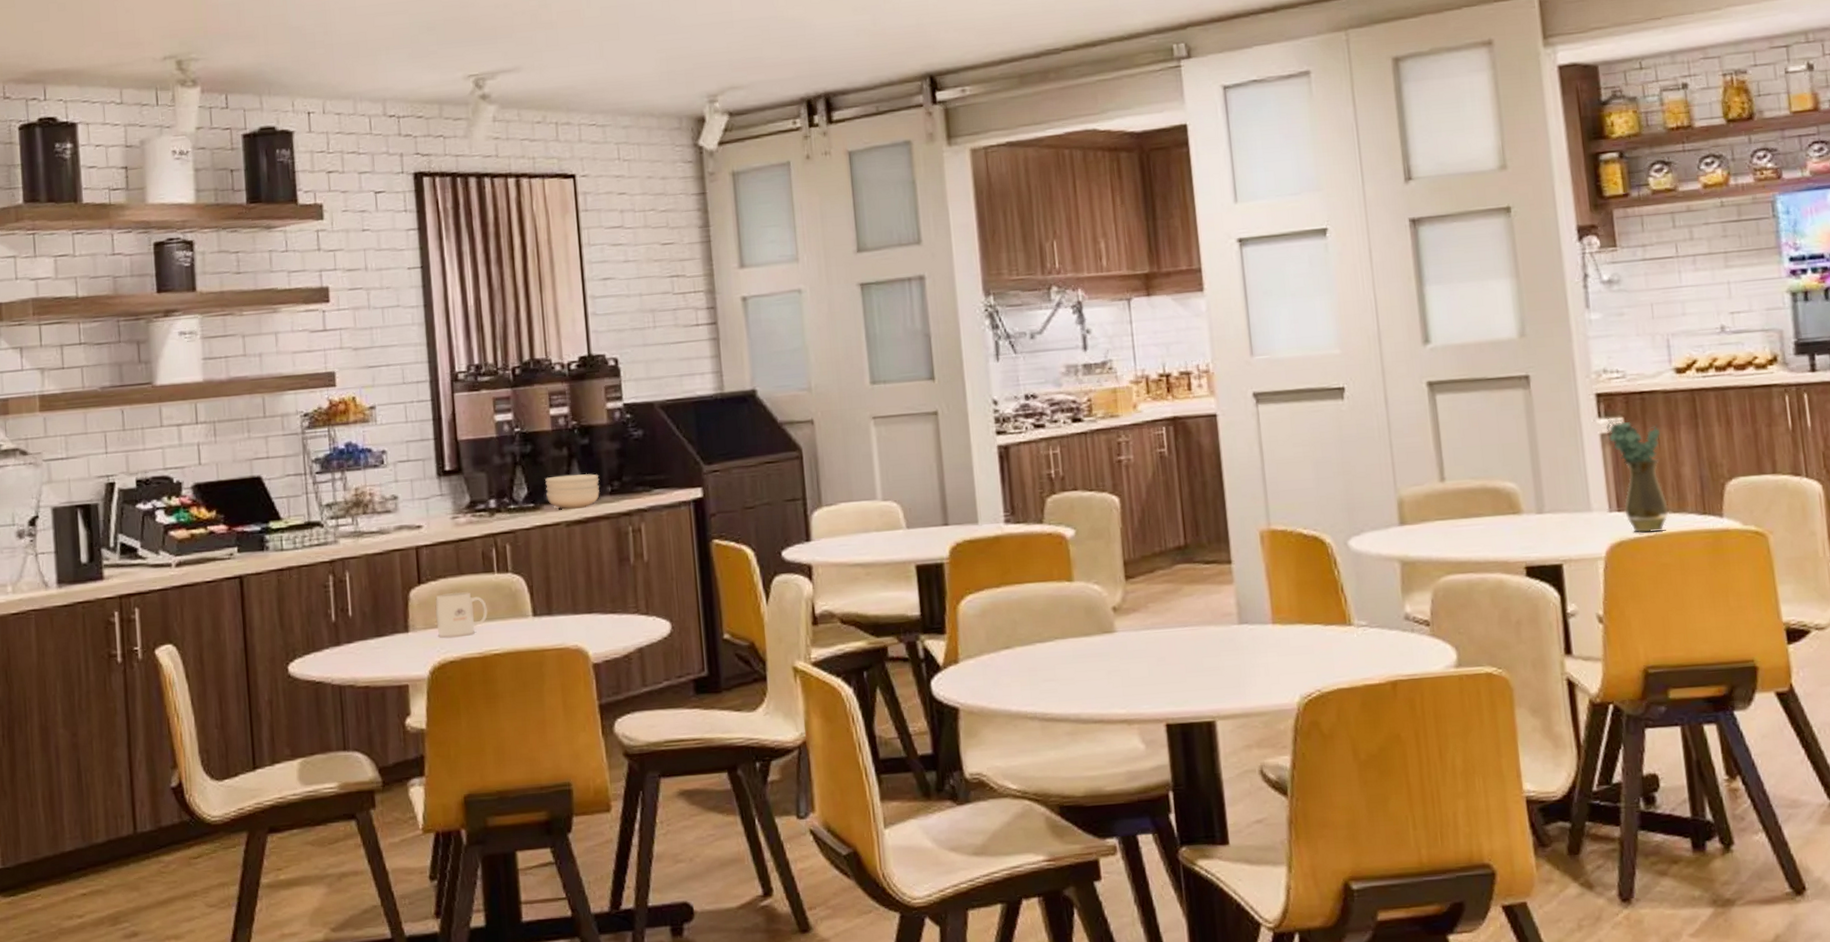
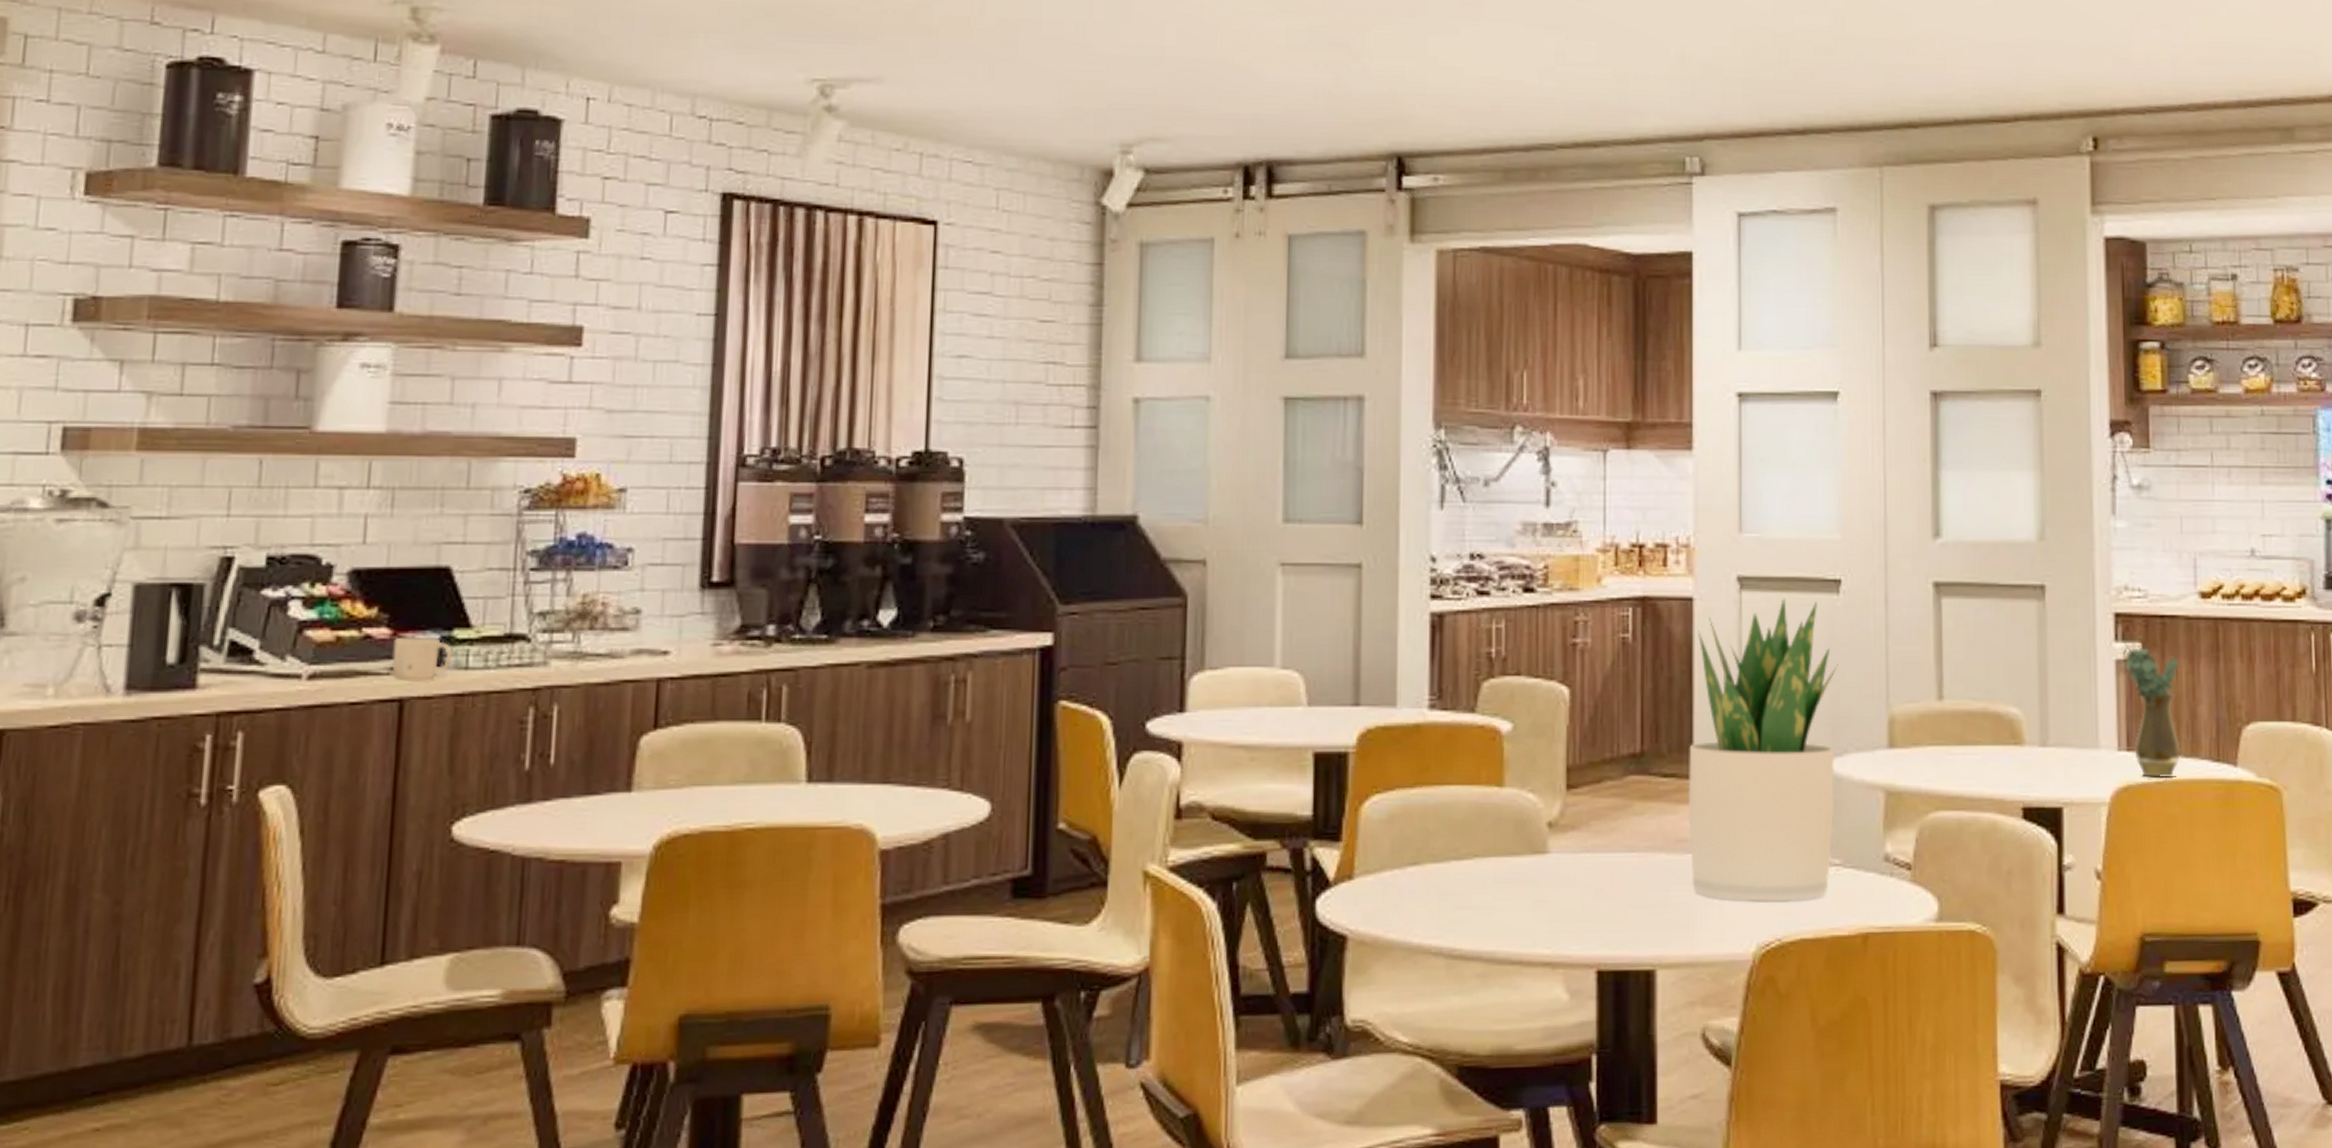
mug: none [230,528,271,563] -> present [392,637,452,682]
mug: present [435,592,488,639] -> none [672,744,745,804]
bowl: present [545,474,600,510] -> none [846,601,920,646]
planter: none [1224,407,1358,662] -> present [1688,598,1839,904]

